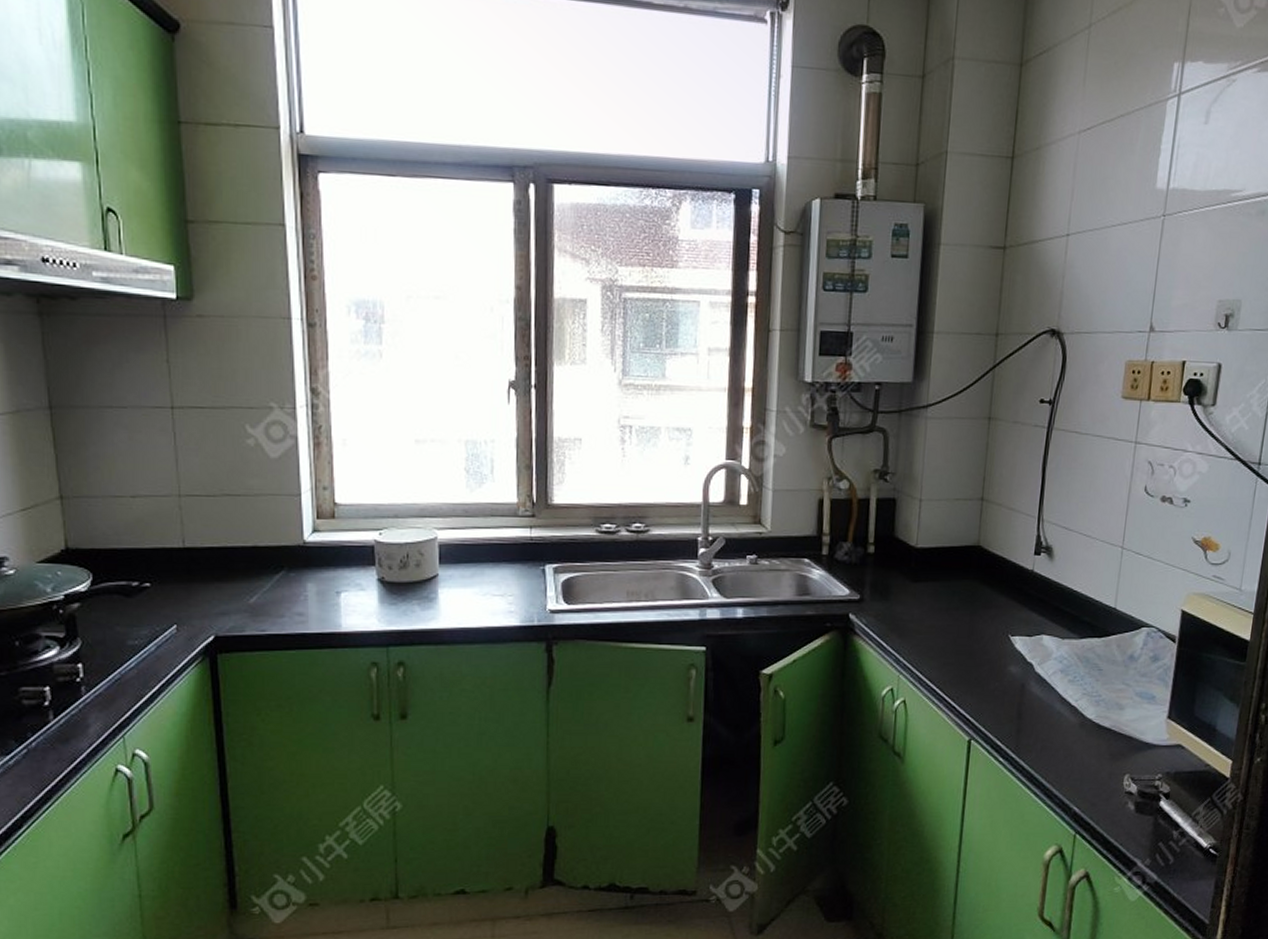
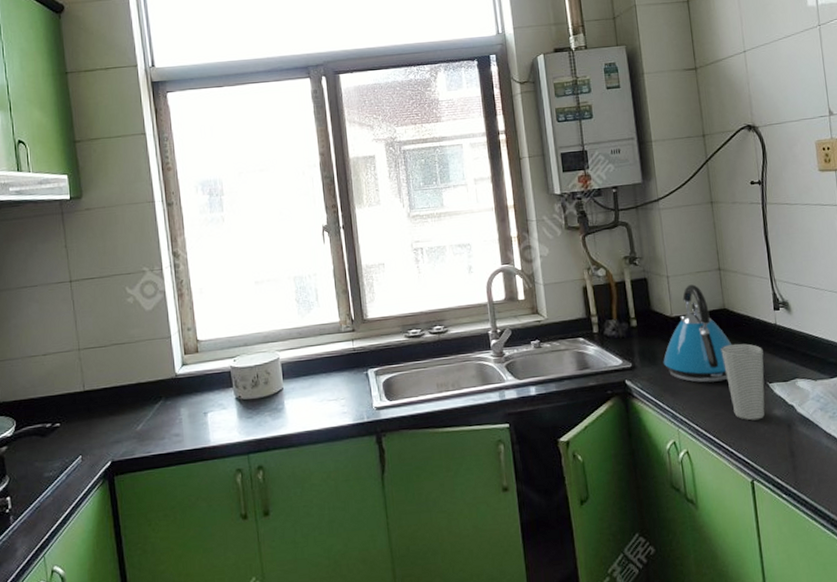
kettle: none [896,513,979,627] -> present [663,284,732,383]
cup: none [964,587,1012,675] -> present [721,343,765,421]

